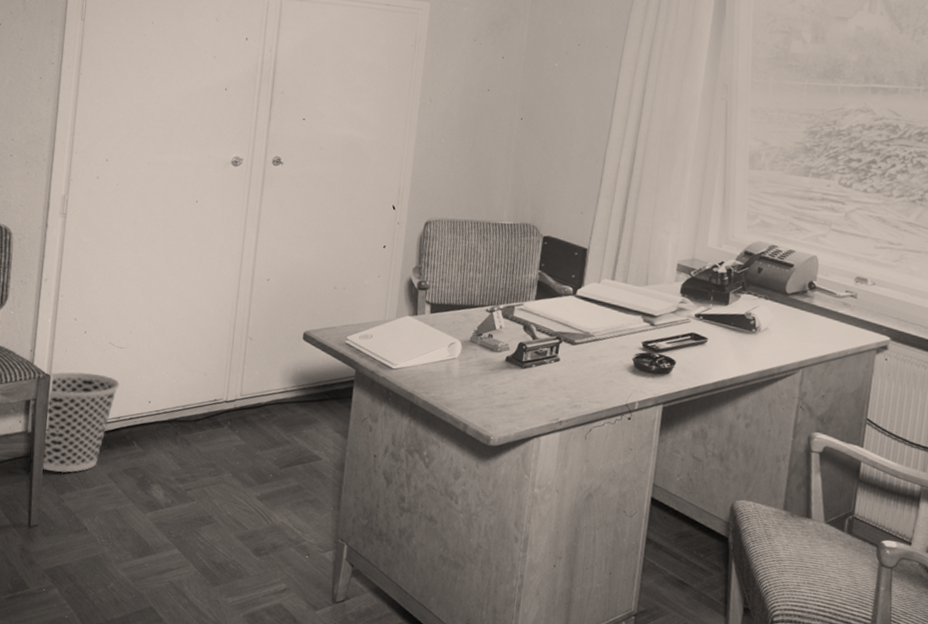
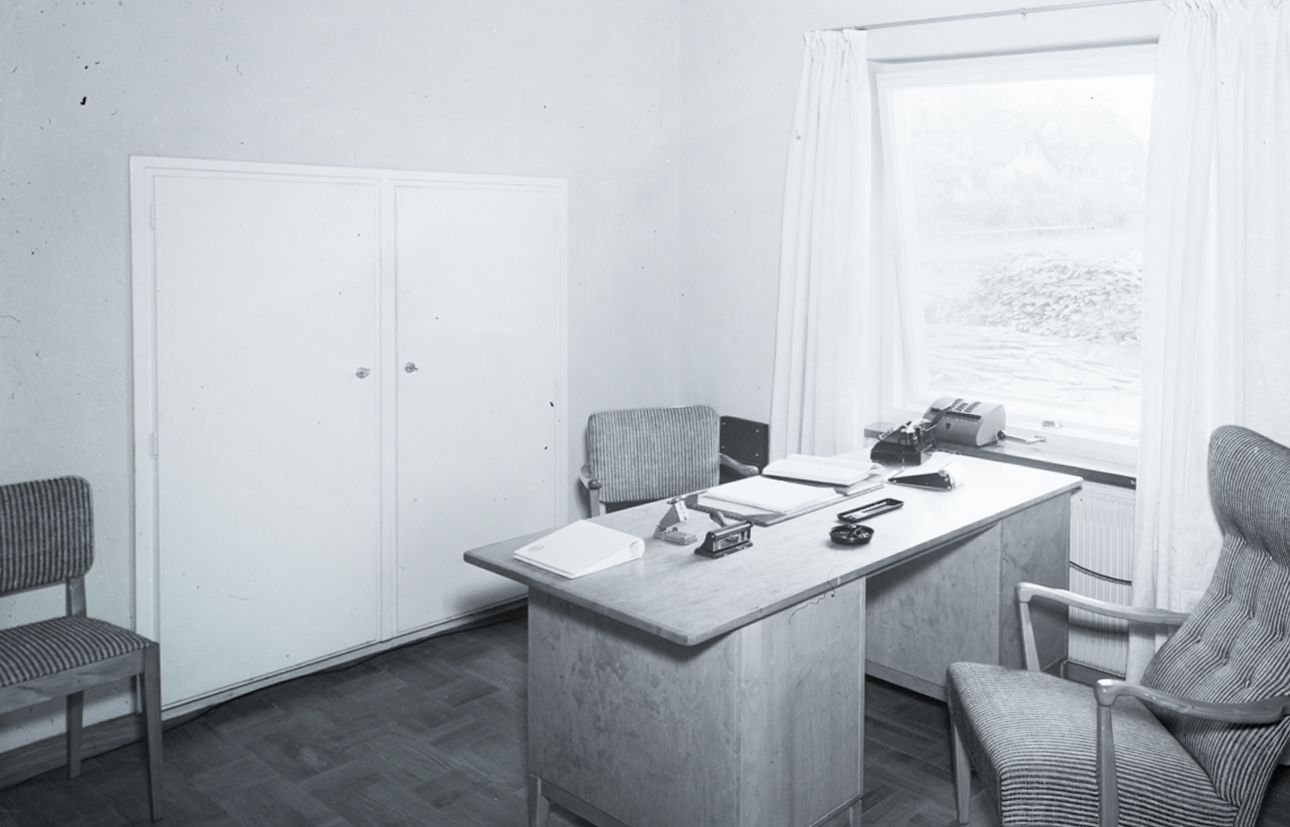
wastebasket: present [30,371,120,473] -> none [136,634,248,753]

